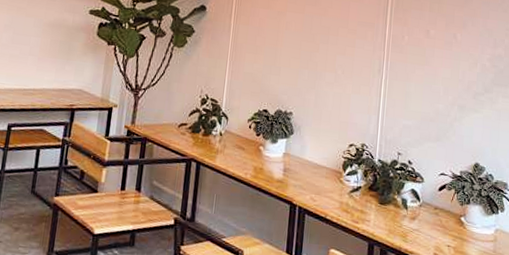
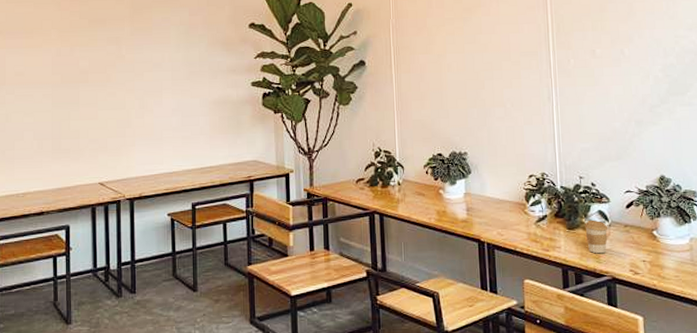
coffee cup: none [396,197,419,233] -> present [585,220,608,254]

